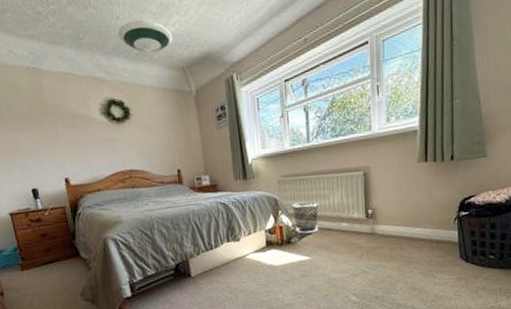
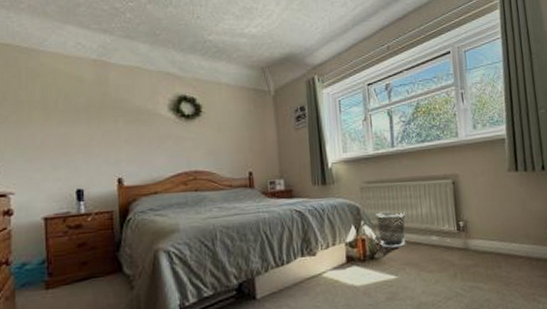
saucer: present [118,20,173,53] -> none [197,20,254,52]

